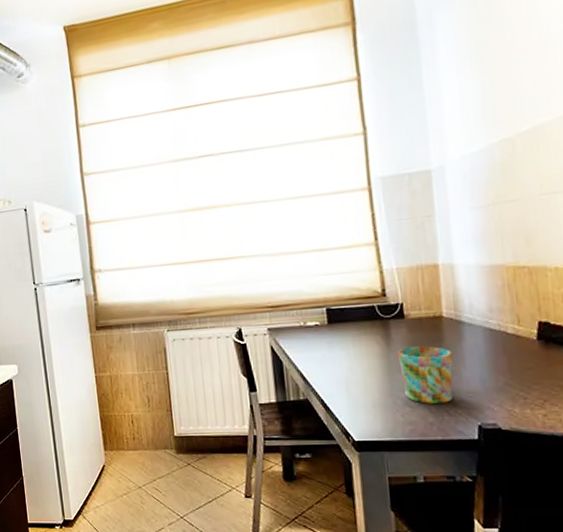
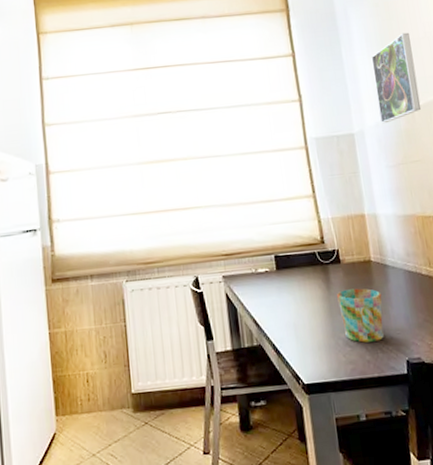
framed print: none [461,36,526,157] -> present [371,32,422,124]

